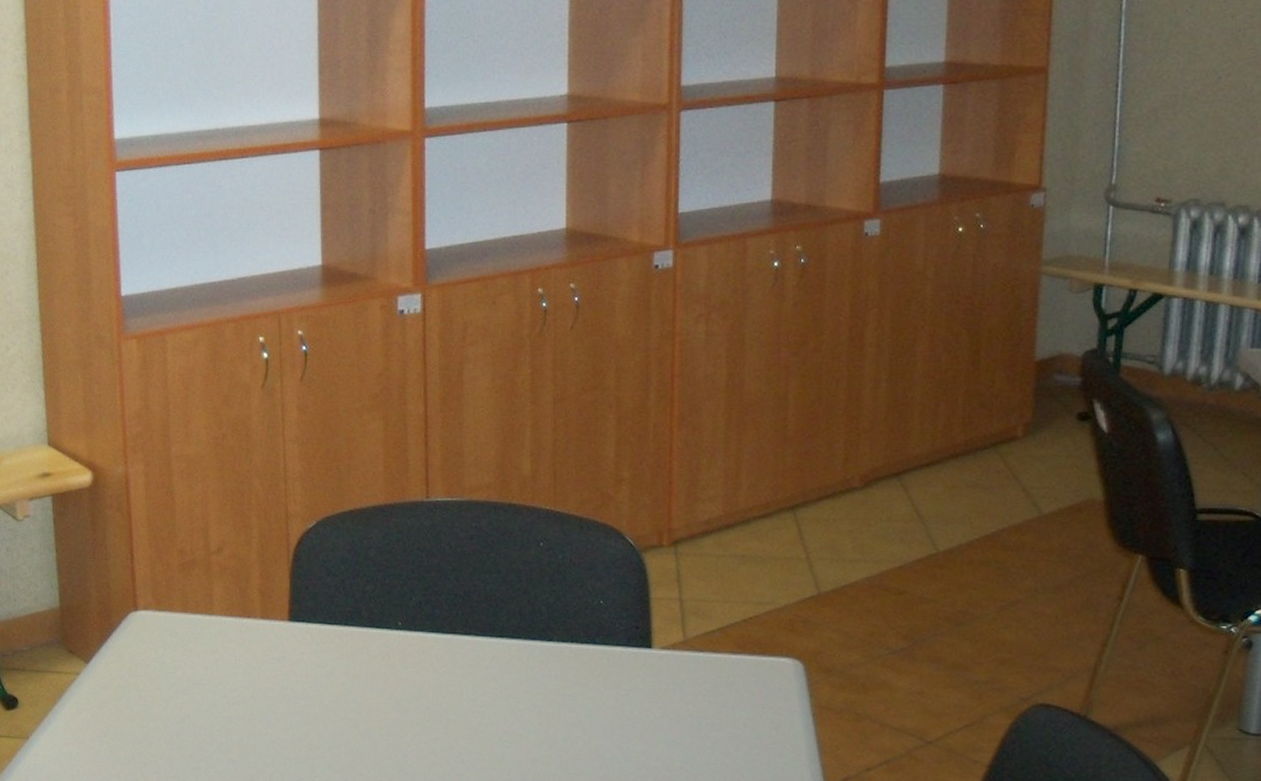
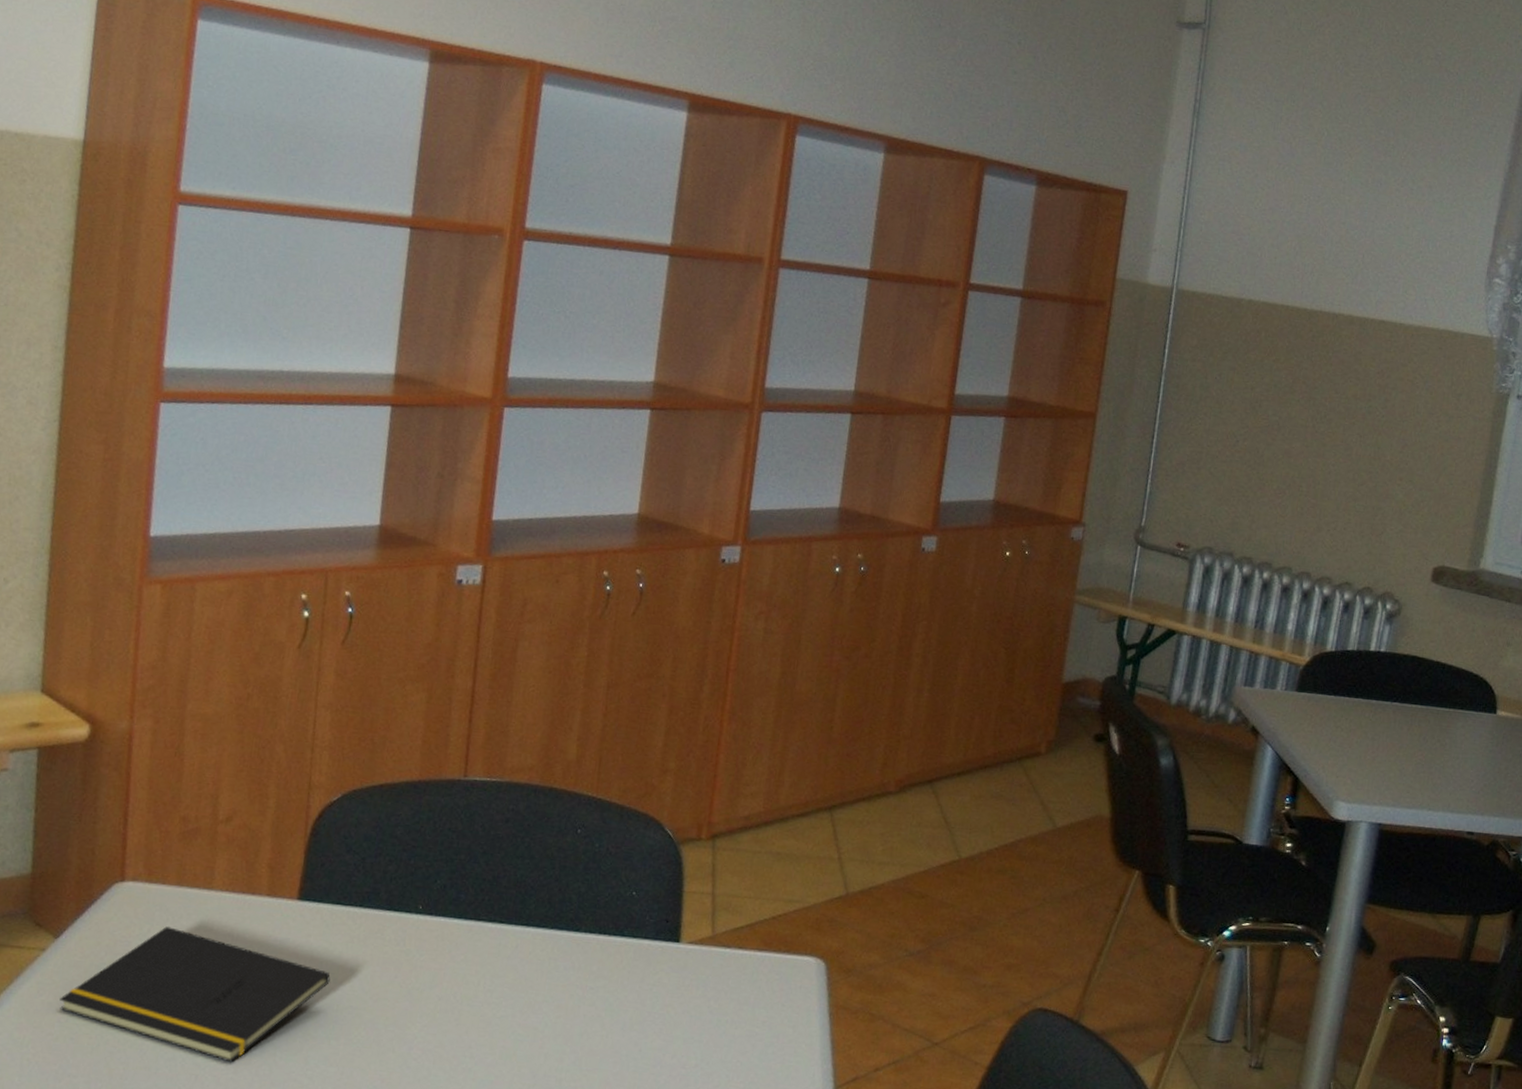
notepad: none [96,650,326,771] -> present [59,926,331,1063]

